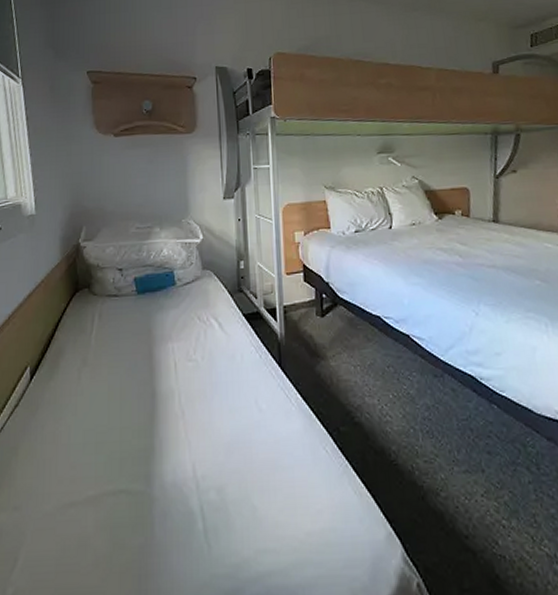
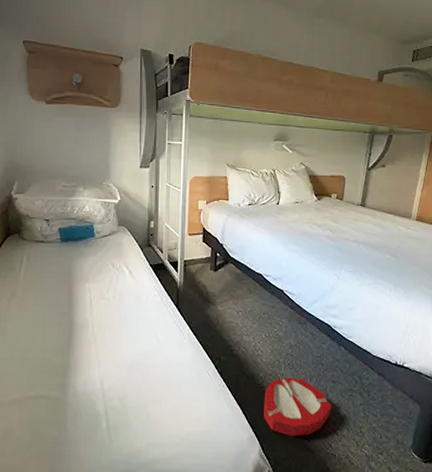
ashtray: none [400,449,492,533] -> present [264,377,332,437]

